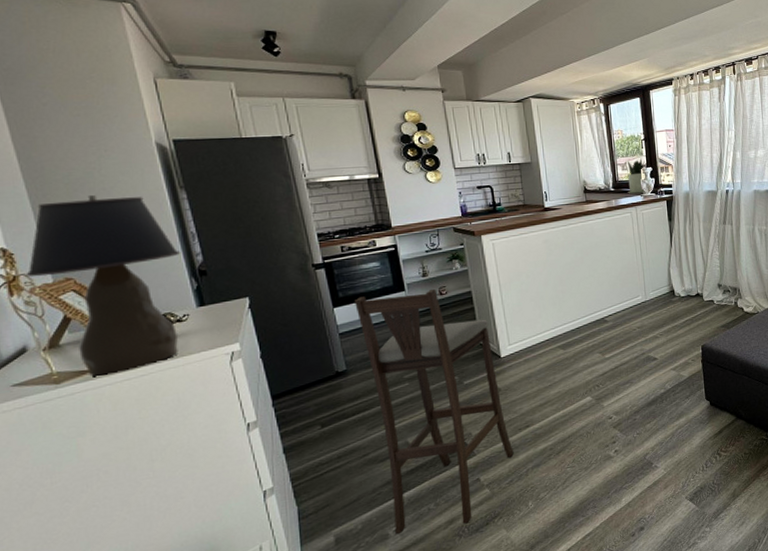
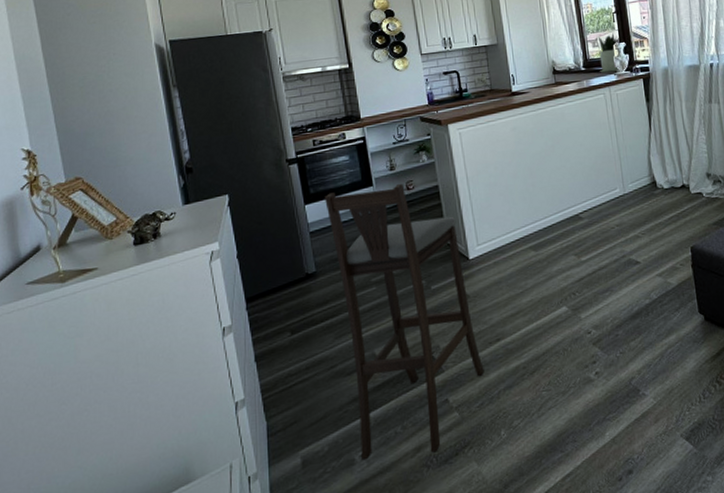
table lamp: present [25,194,181,377] -> none [44,96,172,276]

